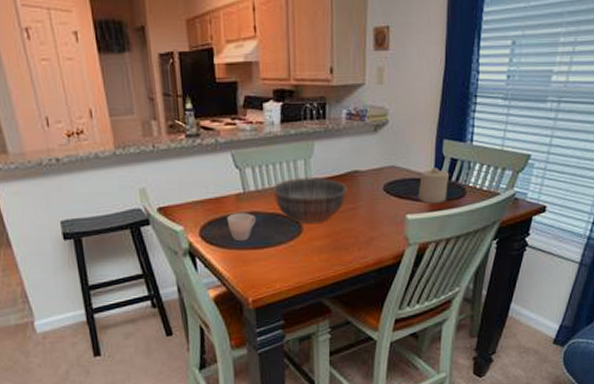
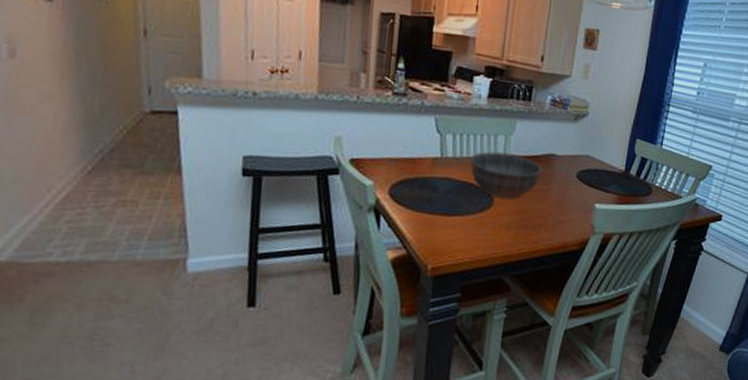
cup: present [226,213,257,242] -> none [419,176,450,206]
candle: present [418,168,450,205] -> none [607,163,639,198]

